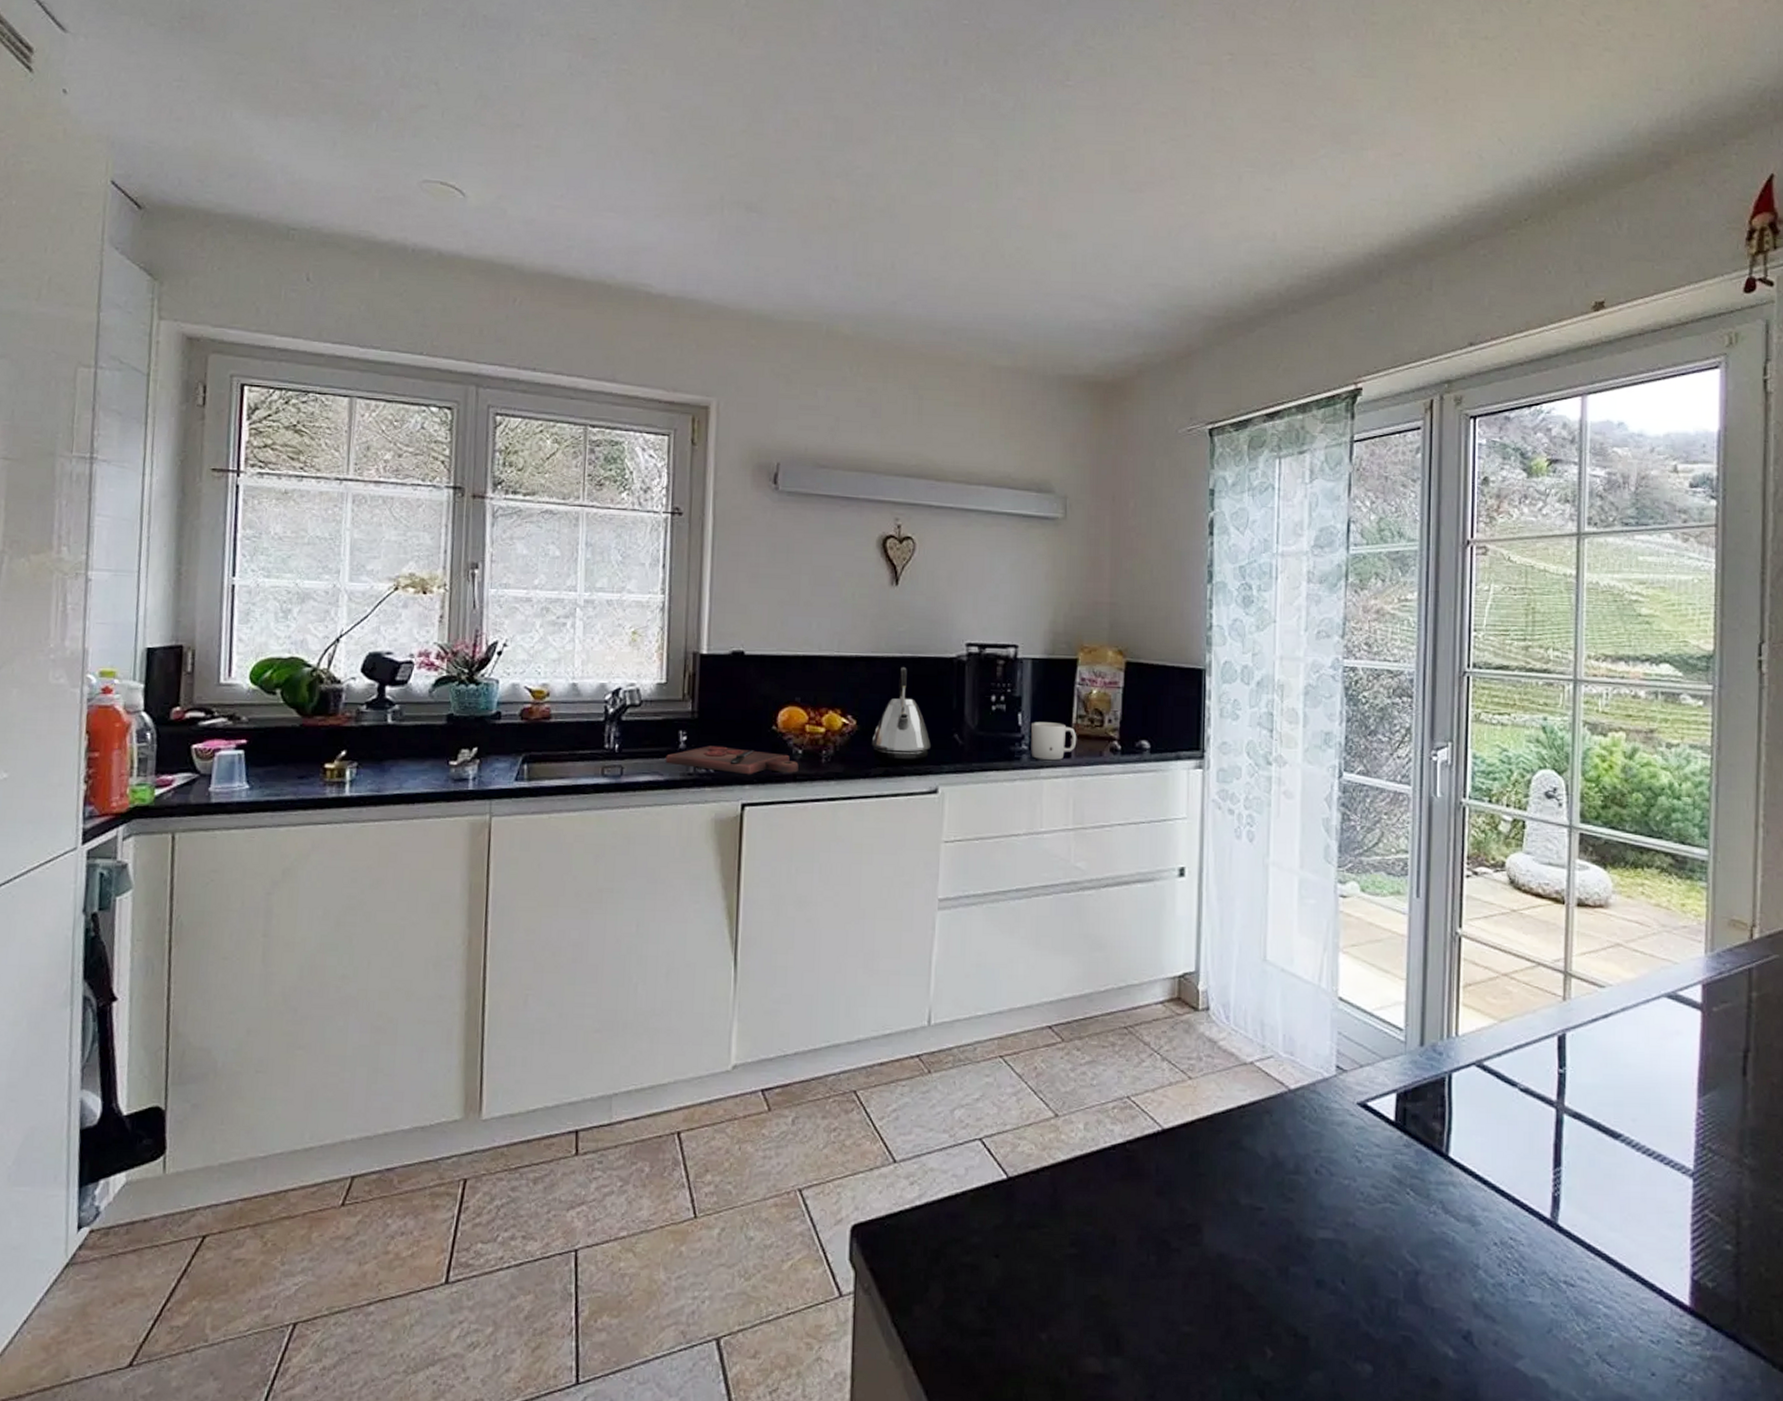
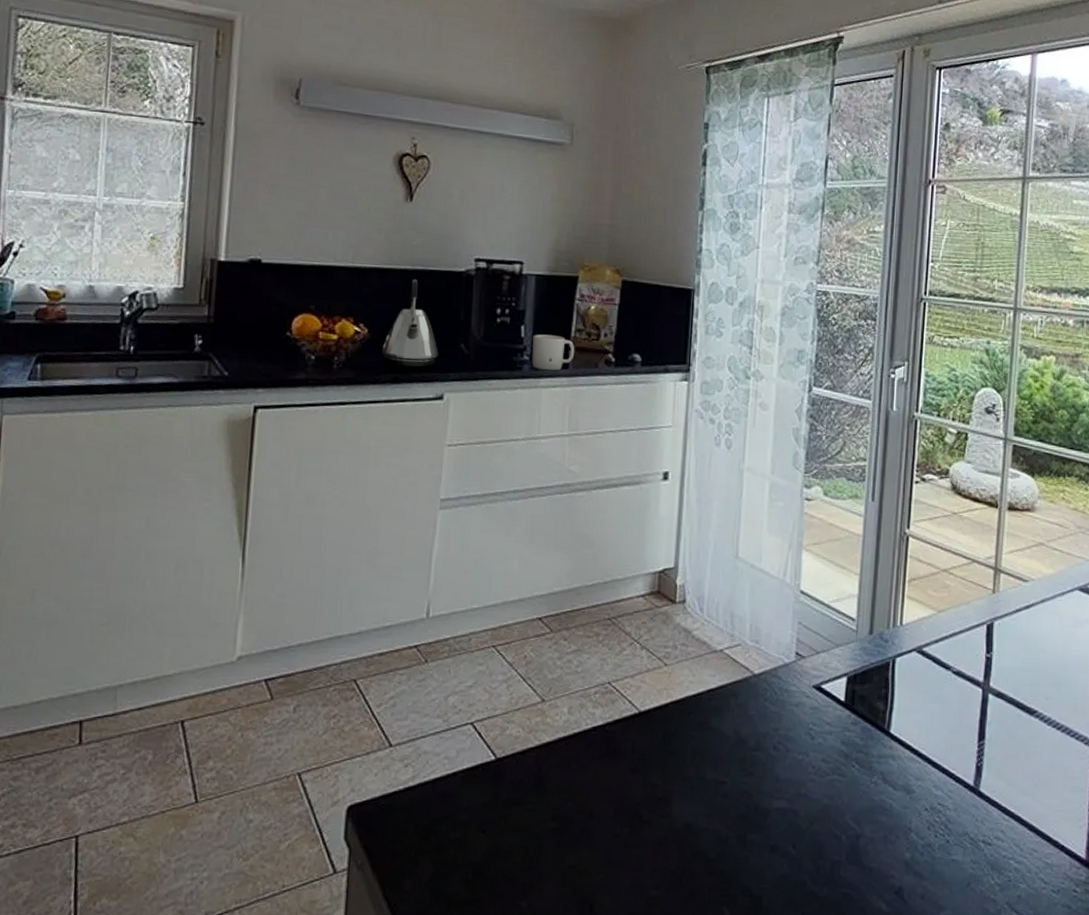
cutting board: present [665,745,799,775] -> none [180,349,311,379]

